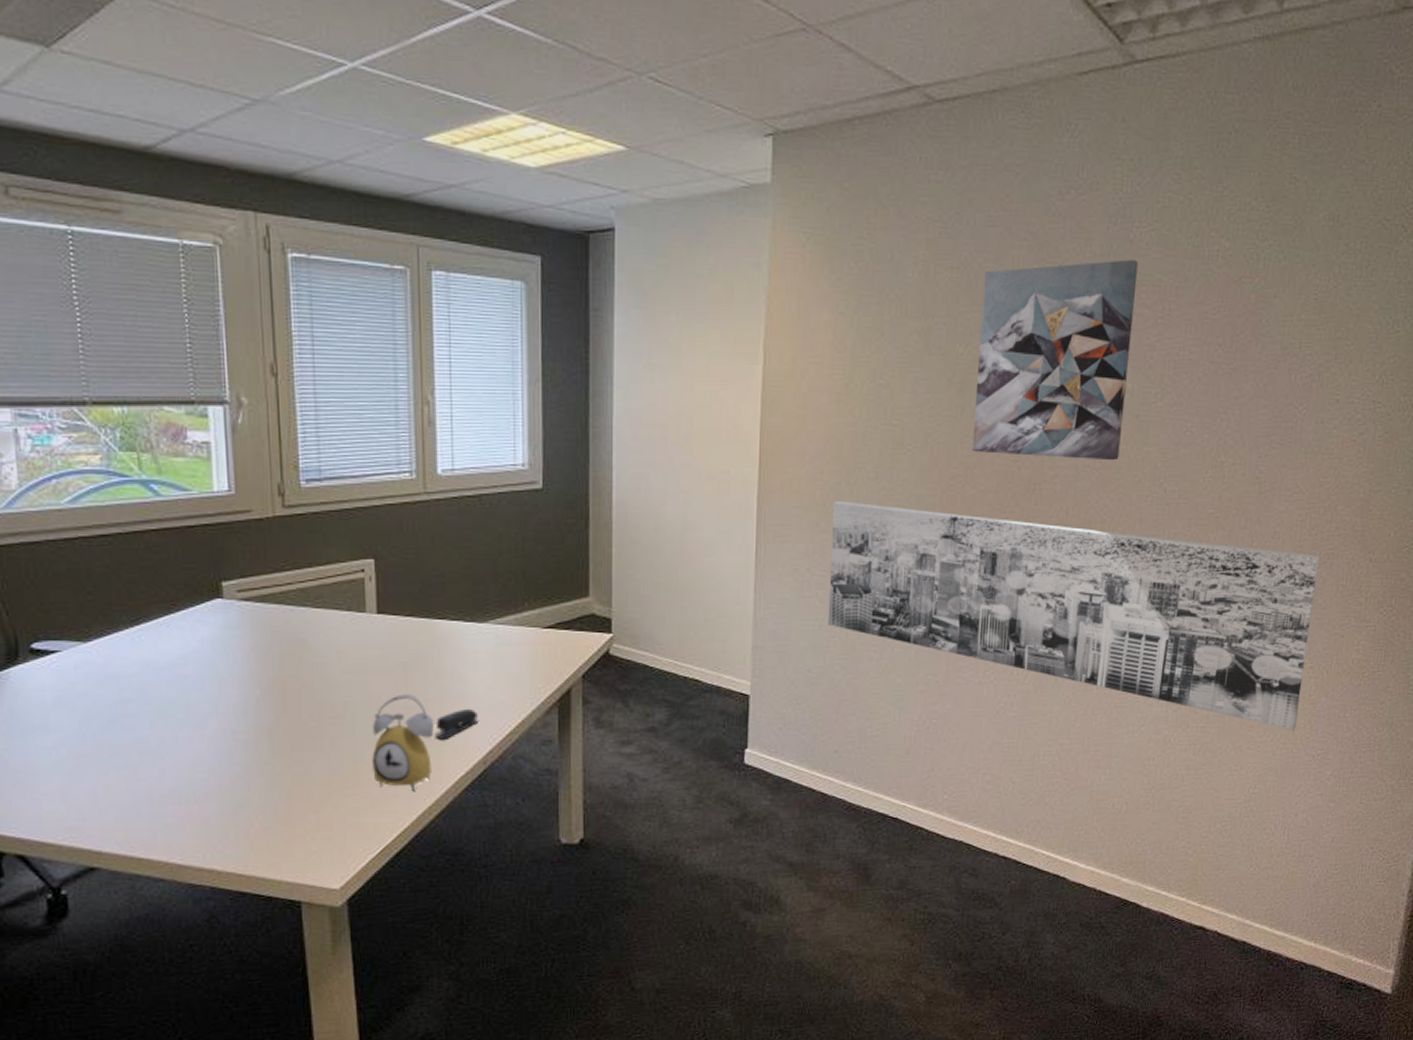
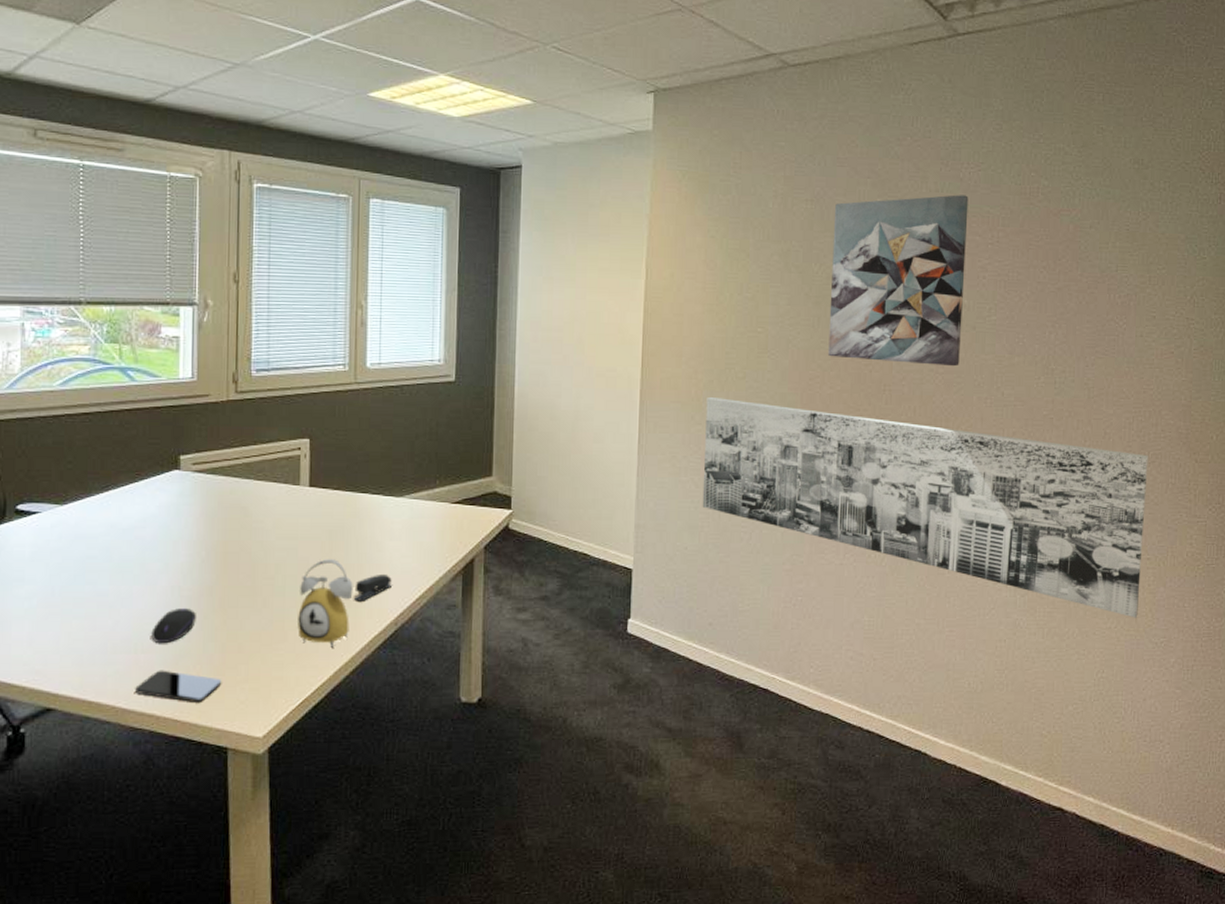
smartphone: none [190,821,290,855] -> present [135,670,222,702]
computer mouse: none [204,752,255,792] -> present [151,607,196,643]

